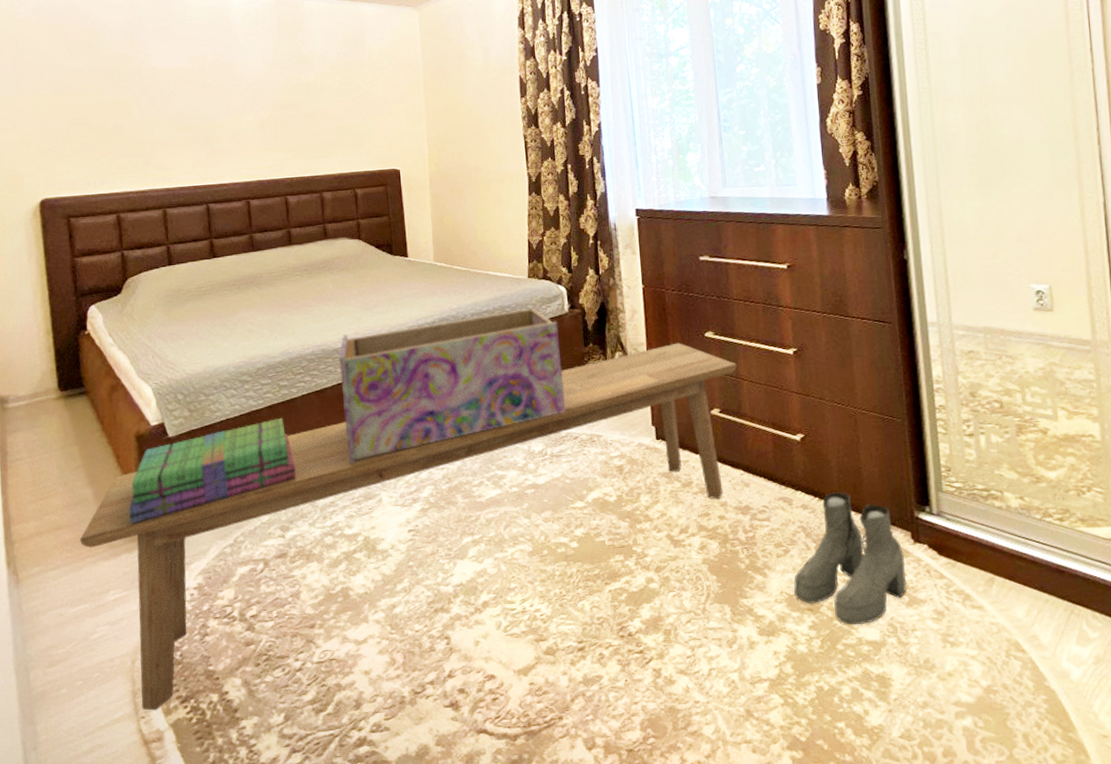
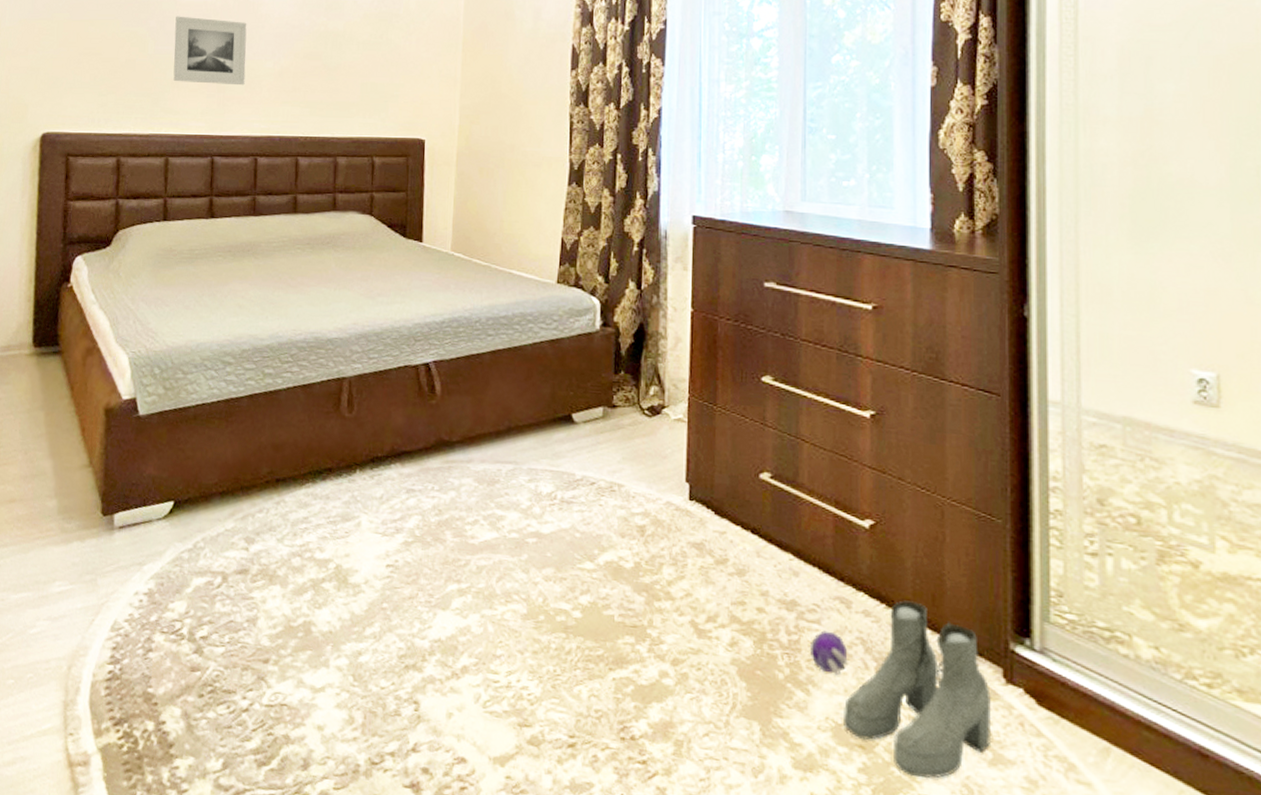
bench: present [80,342,737,711] -> none [32,384,798,729]
stack of books: present [129,417,296,524] -> none [86,410,270,509]
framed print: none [156,81,229,141] -> present [173,16,247,86]
decorative box: present [338,307,566,464] -> none [329,319,587,477]
ball: none [762,525,794,559] -> present [809,630,848,676]

